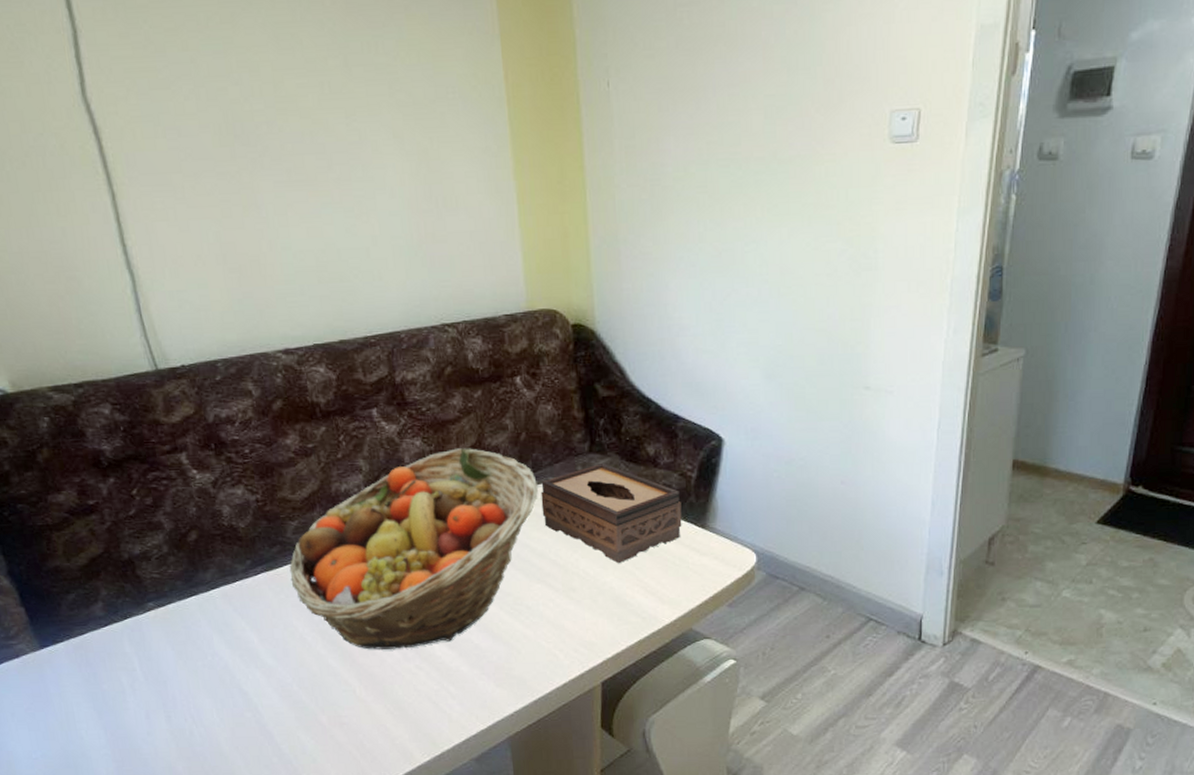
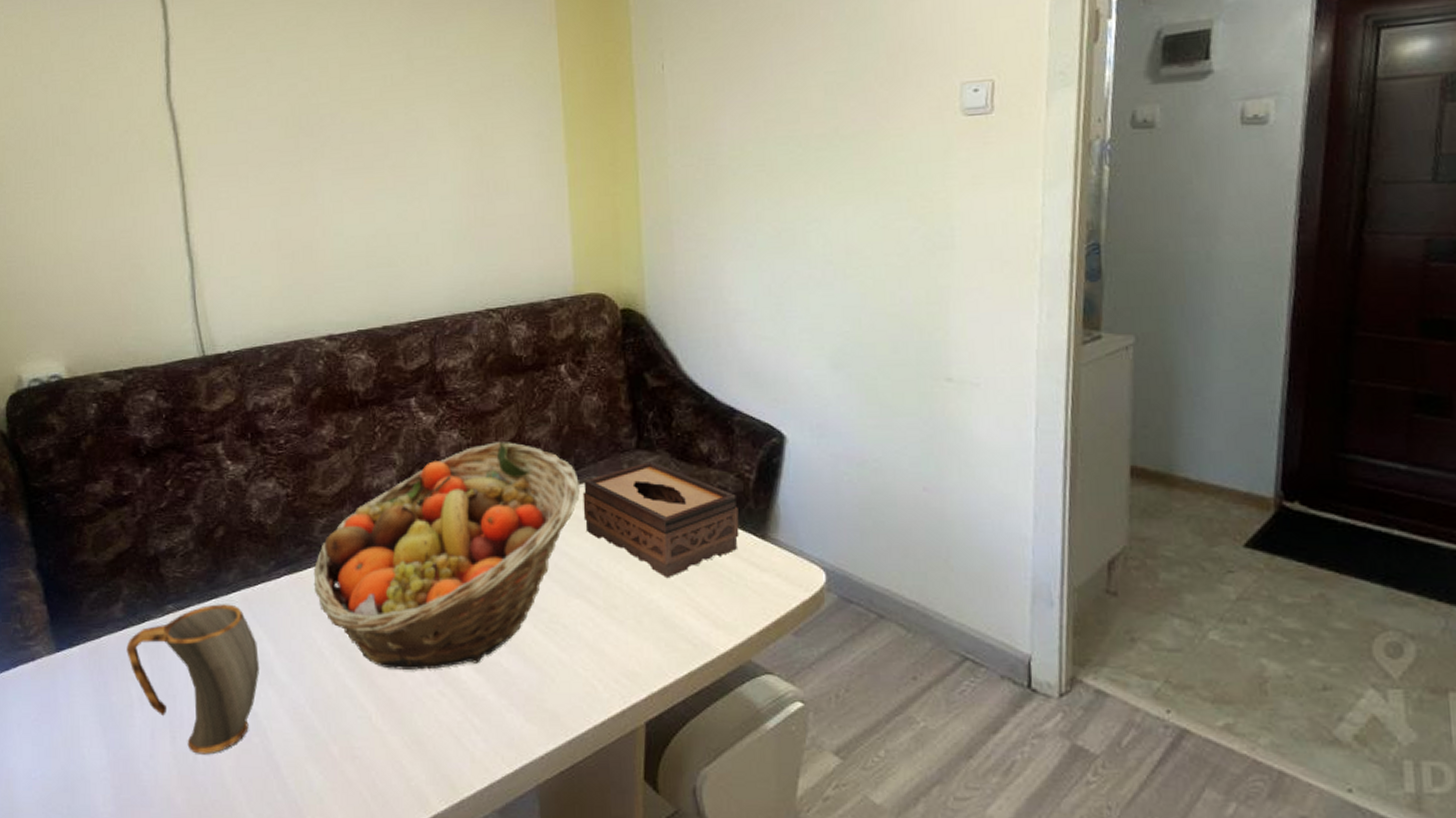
mug: none [111,600,246,729] -> present [126,604,259,755]

